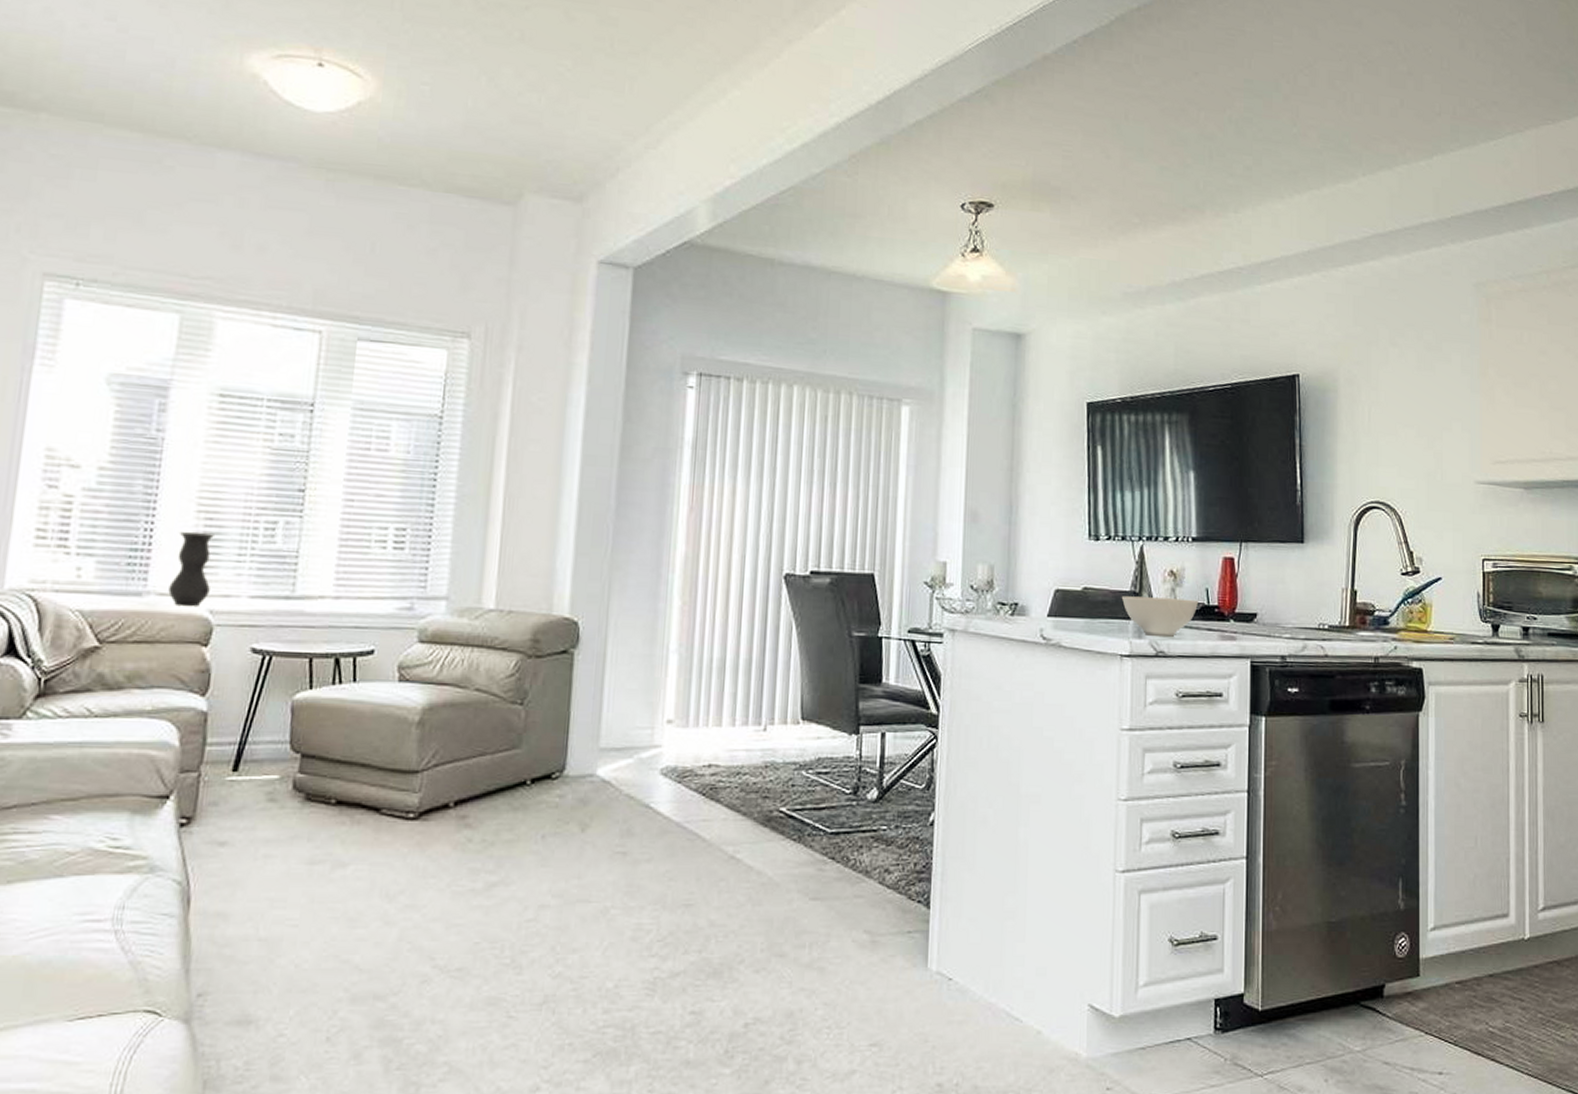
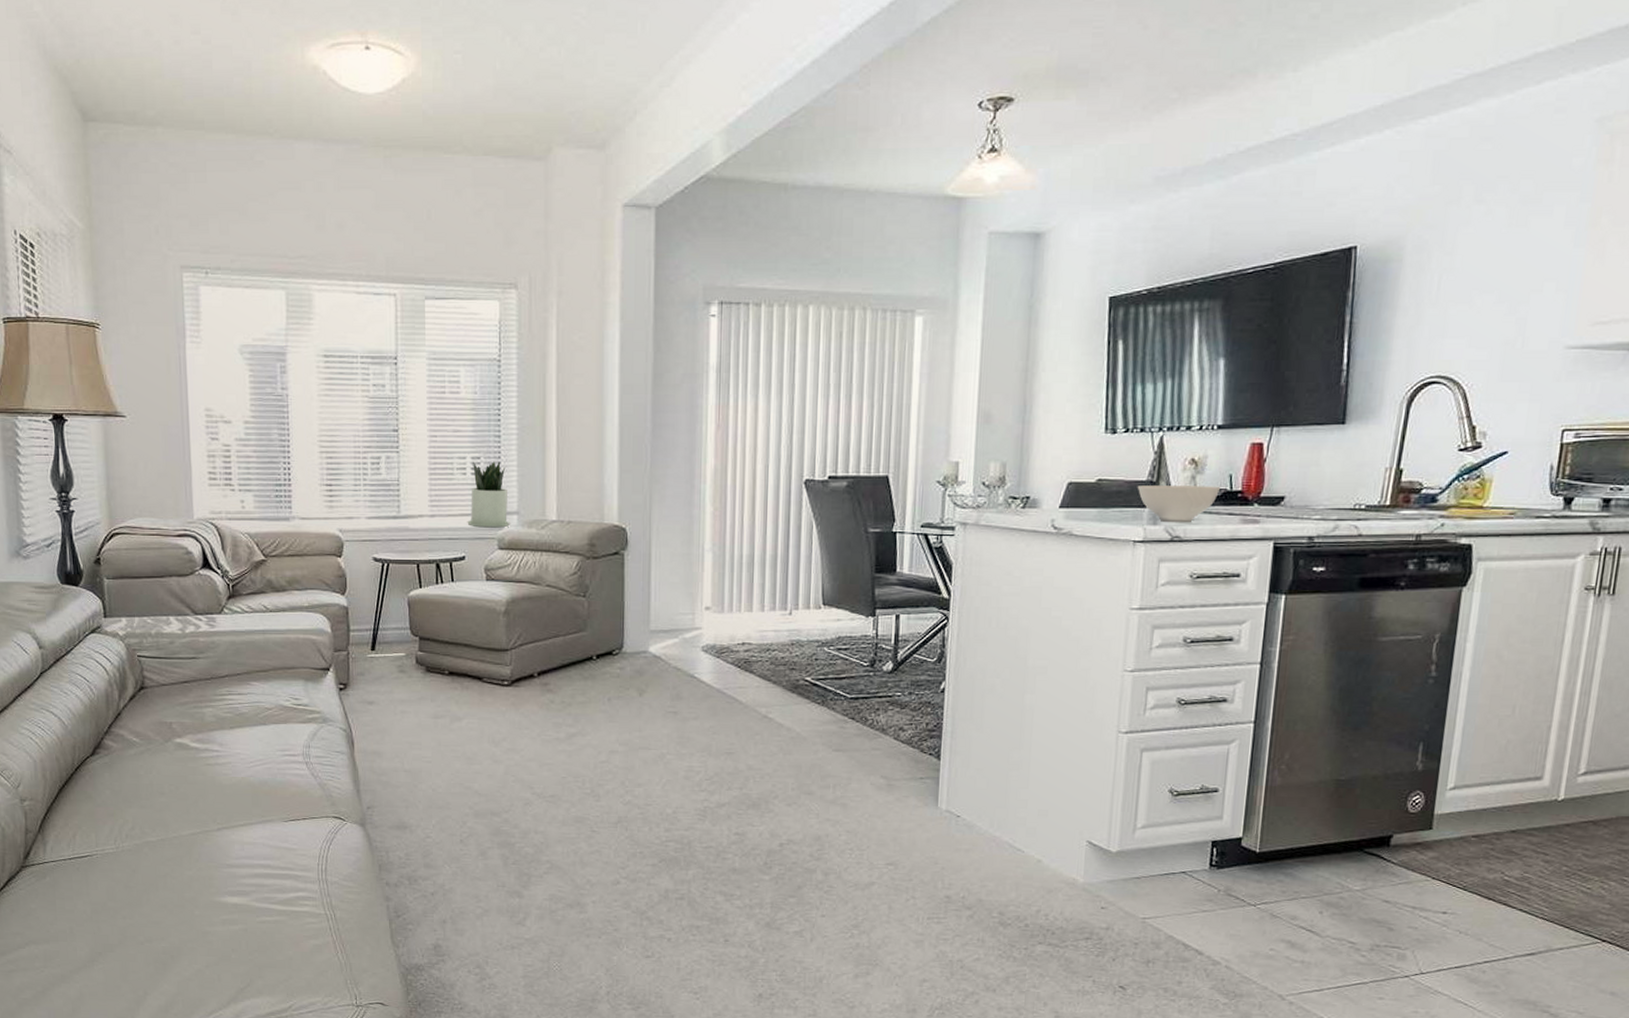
vase: present [168,531,214,608] -> none [308,468,337,528]
planter: none [381,533,438,617] -> present [467,461,511,529]

